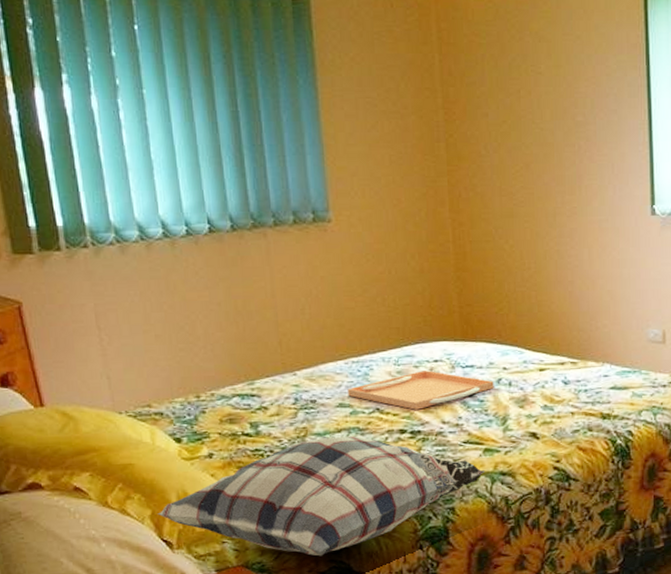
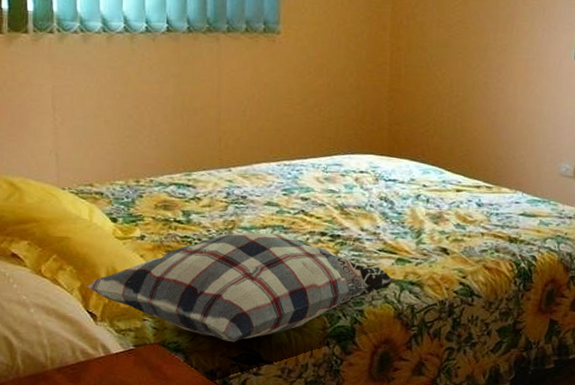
serving tray: present [347,370,494,410] -> none [276,179,413,216]

